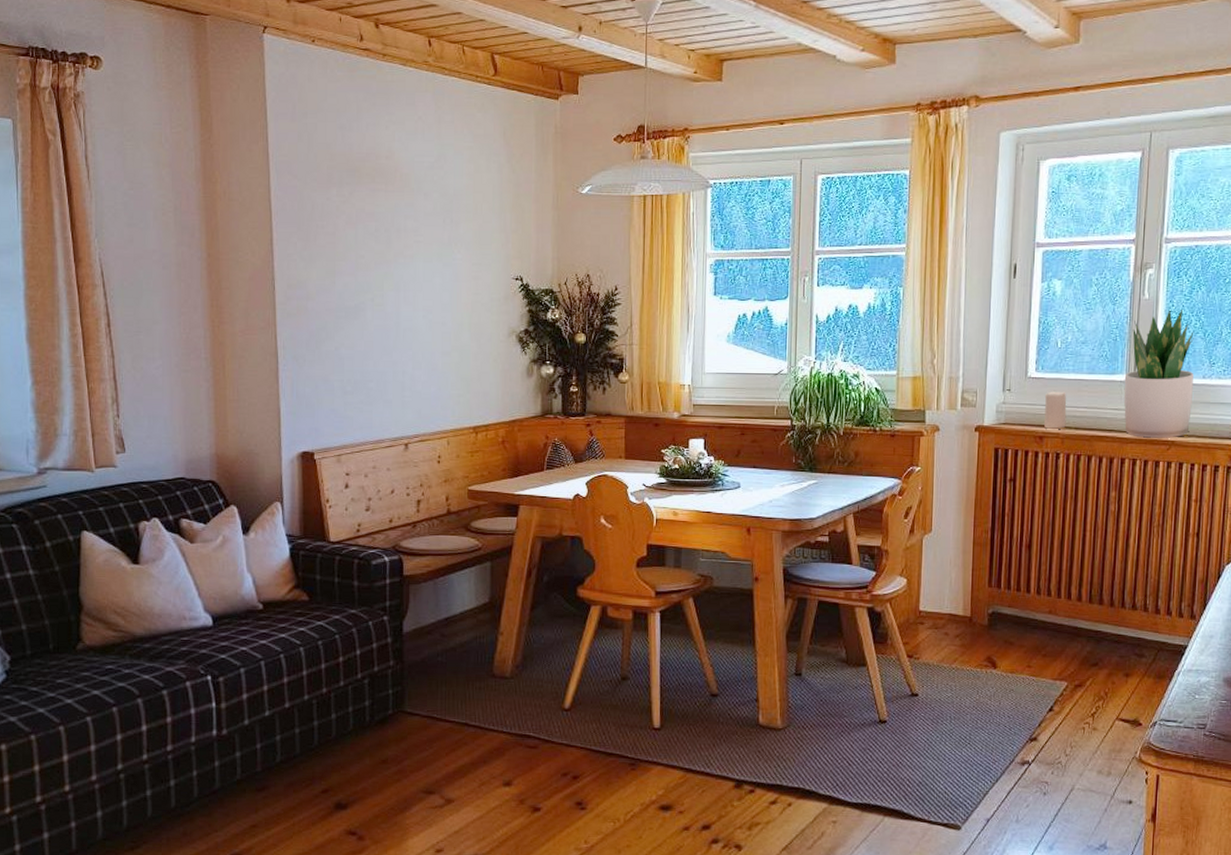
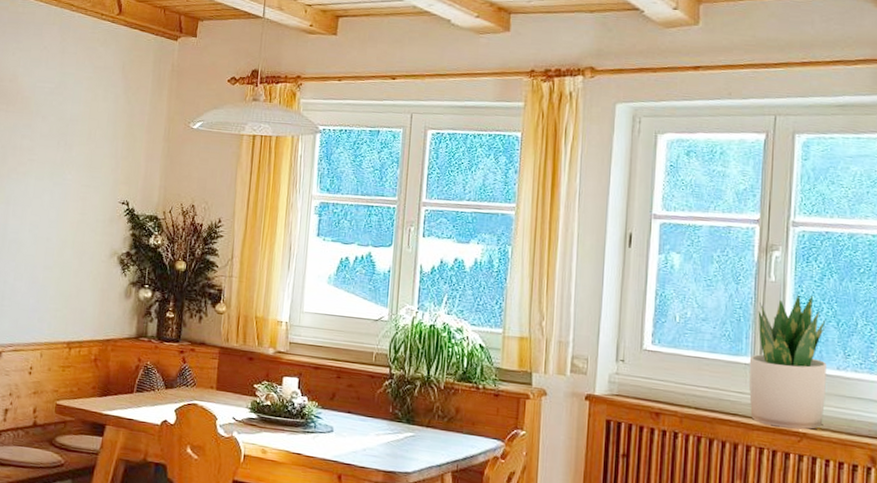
candle: present [1044,391,1067,430] -> none [661,366,686,408]

